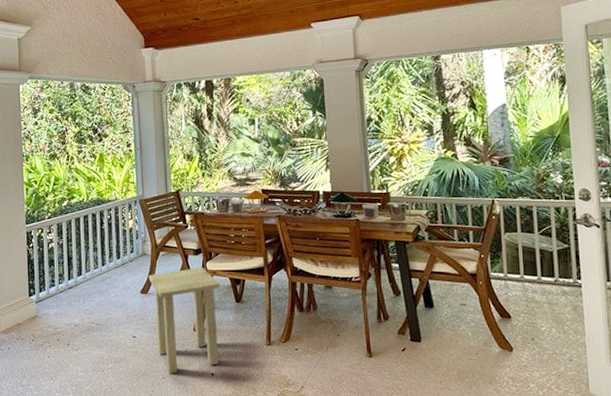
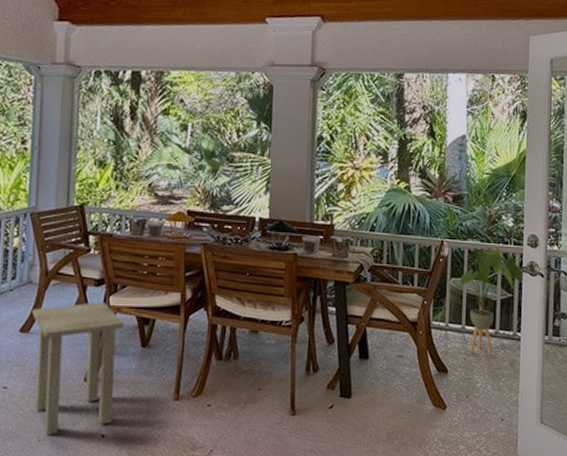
house plant: none [513,203,579,302] -> present [458,247,525,356]

